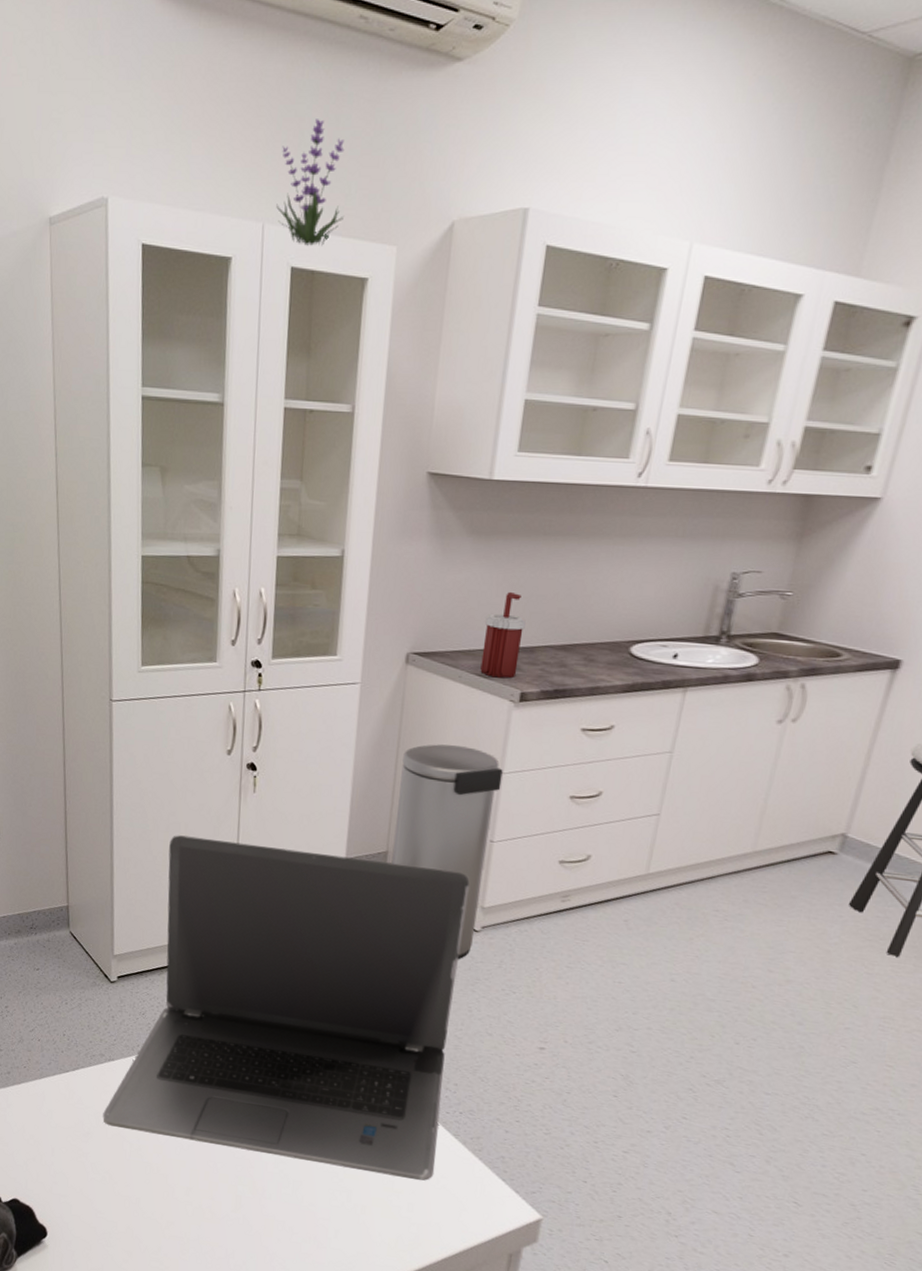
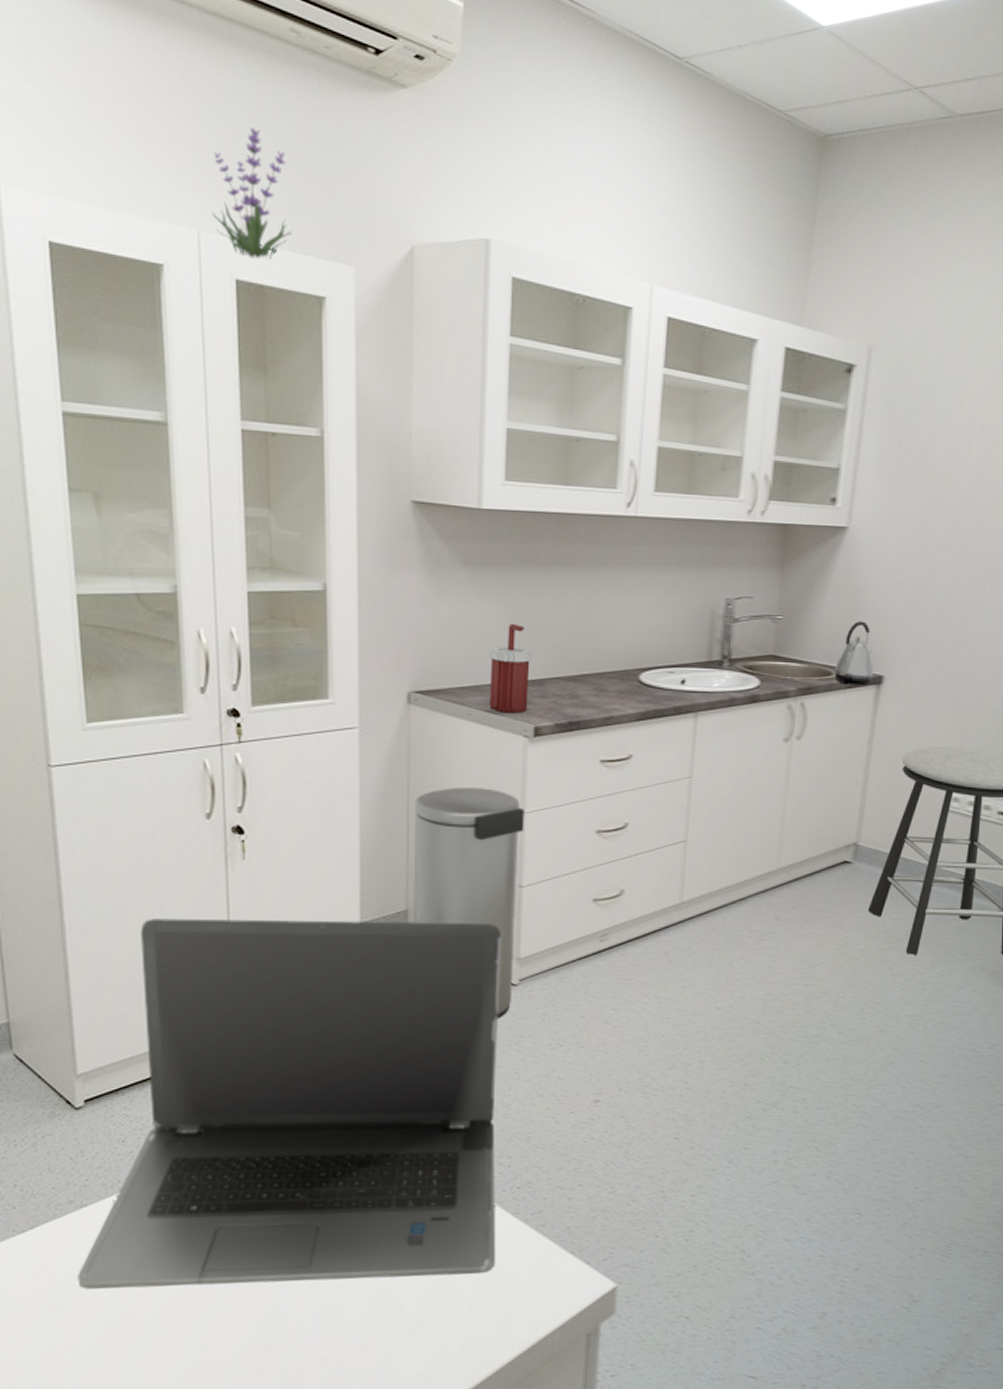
kettle: none [844,600,893,670] -> present [834,621,874,686]

